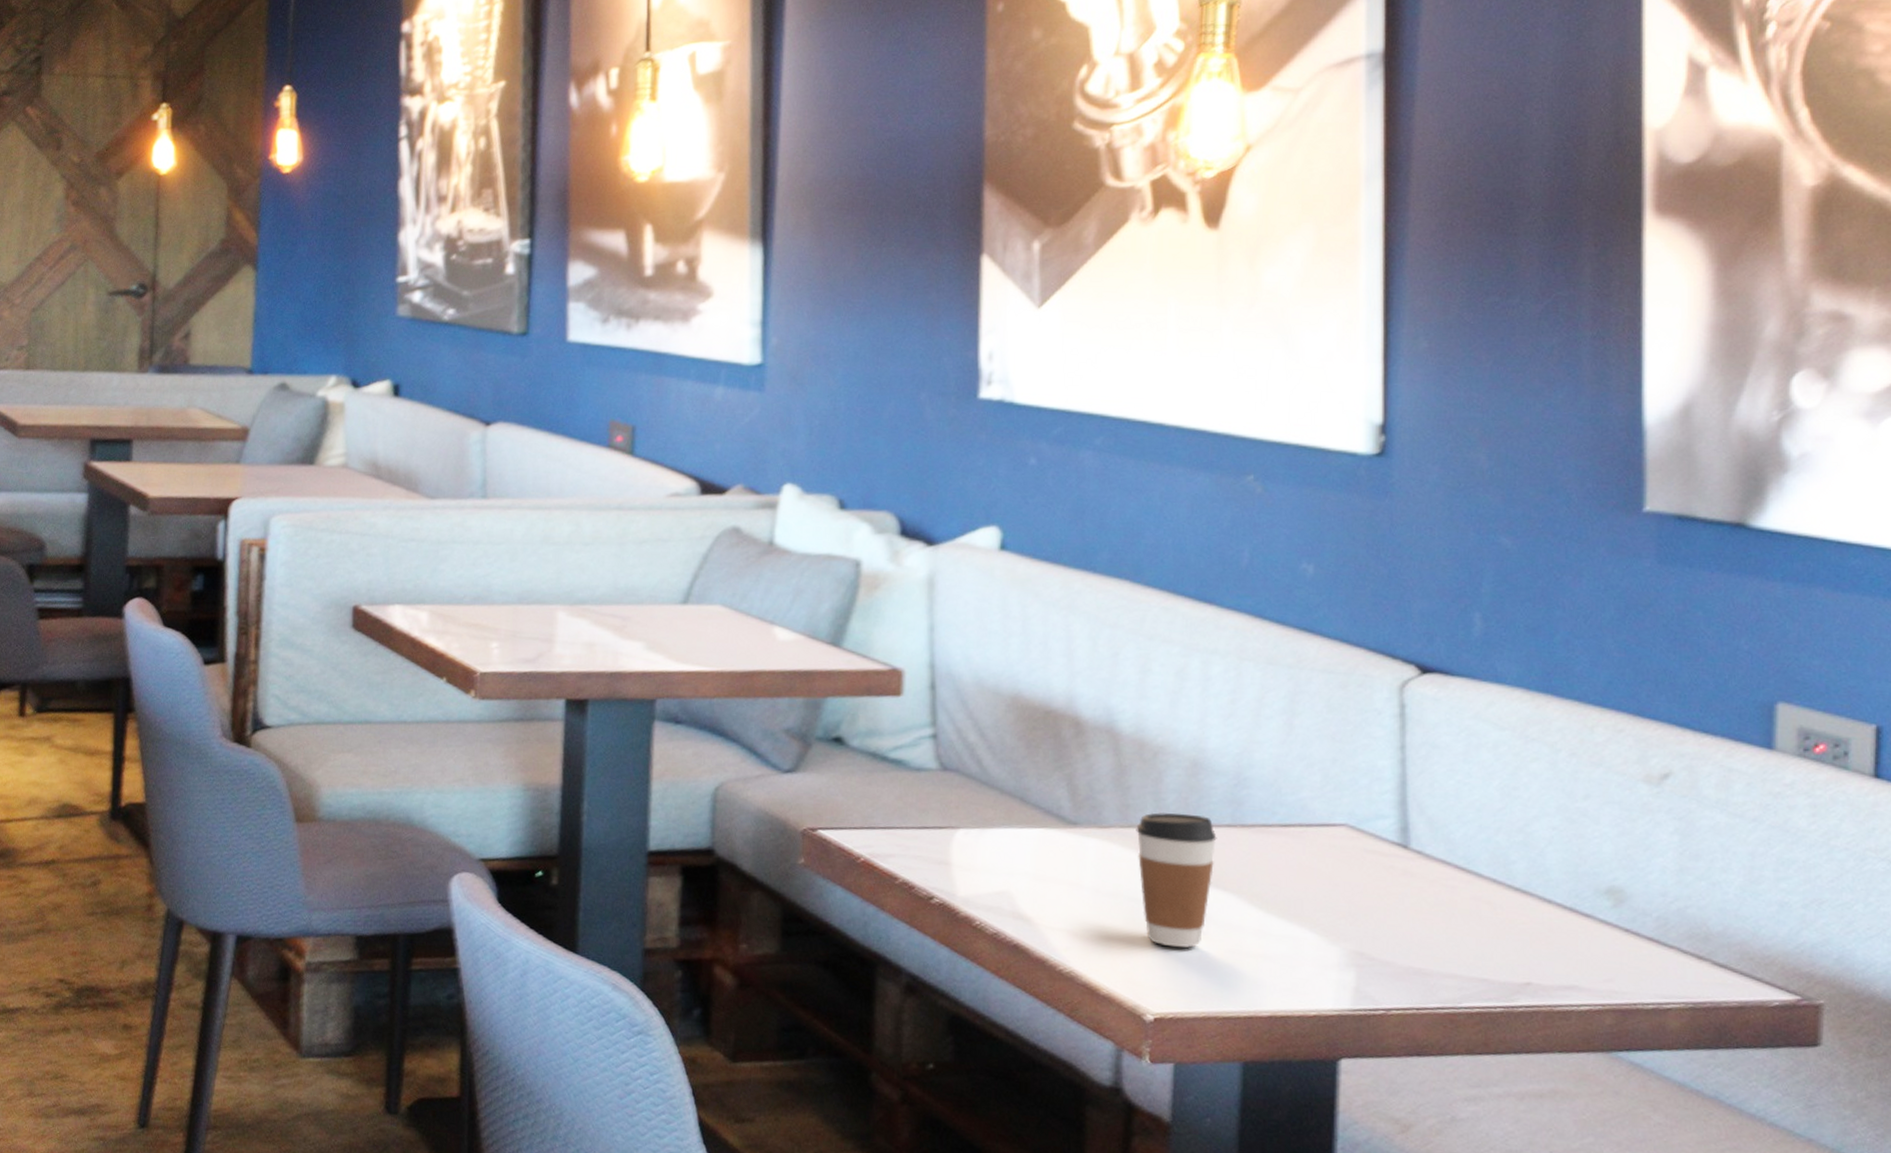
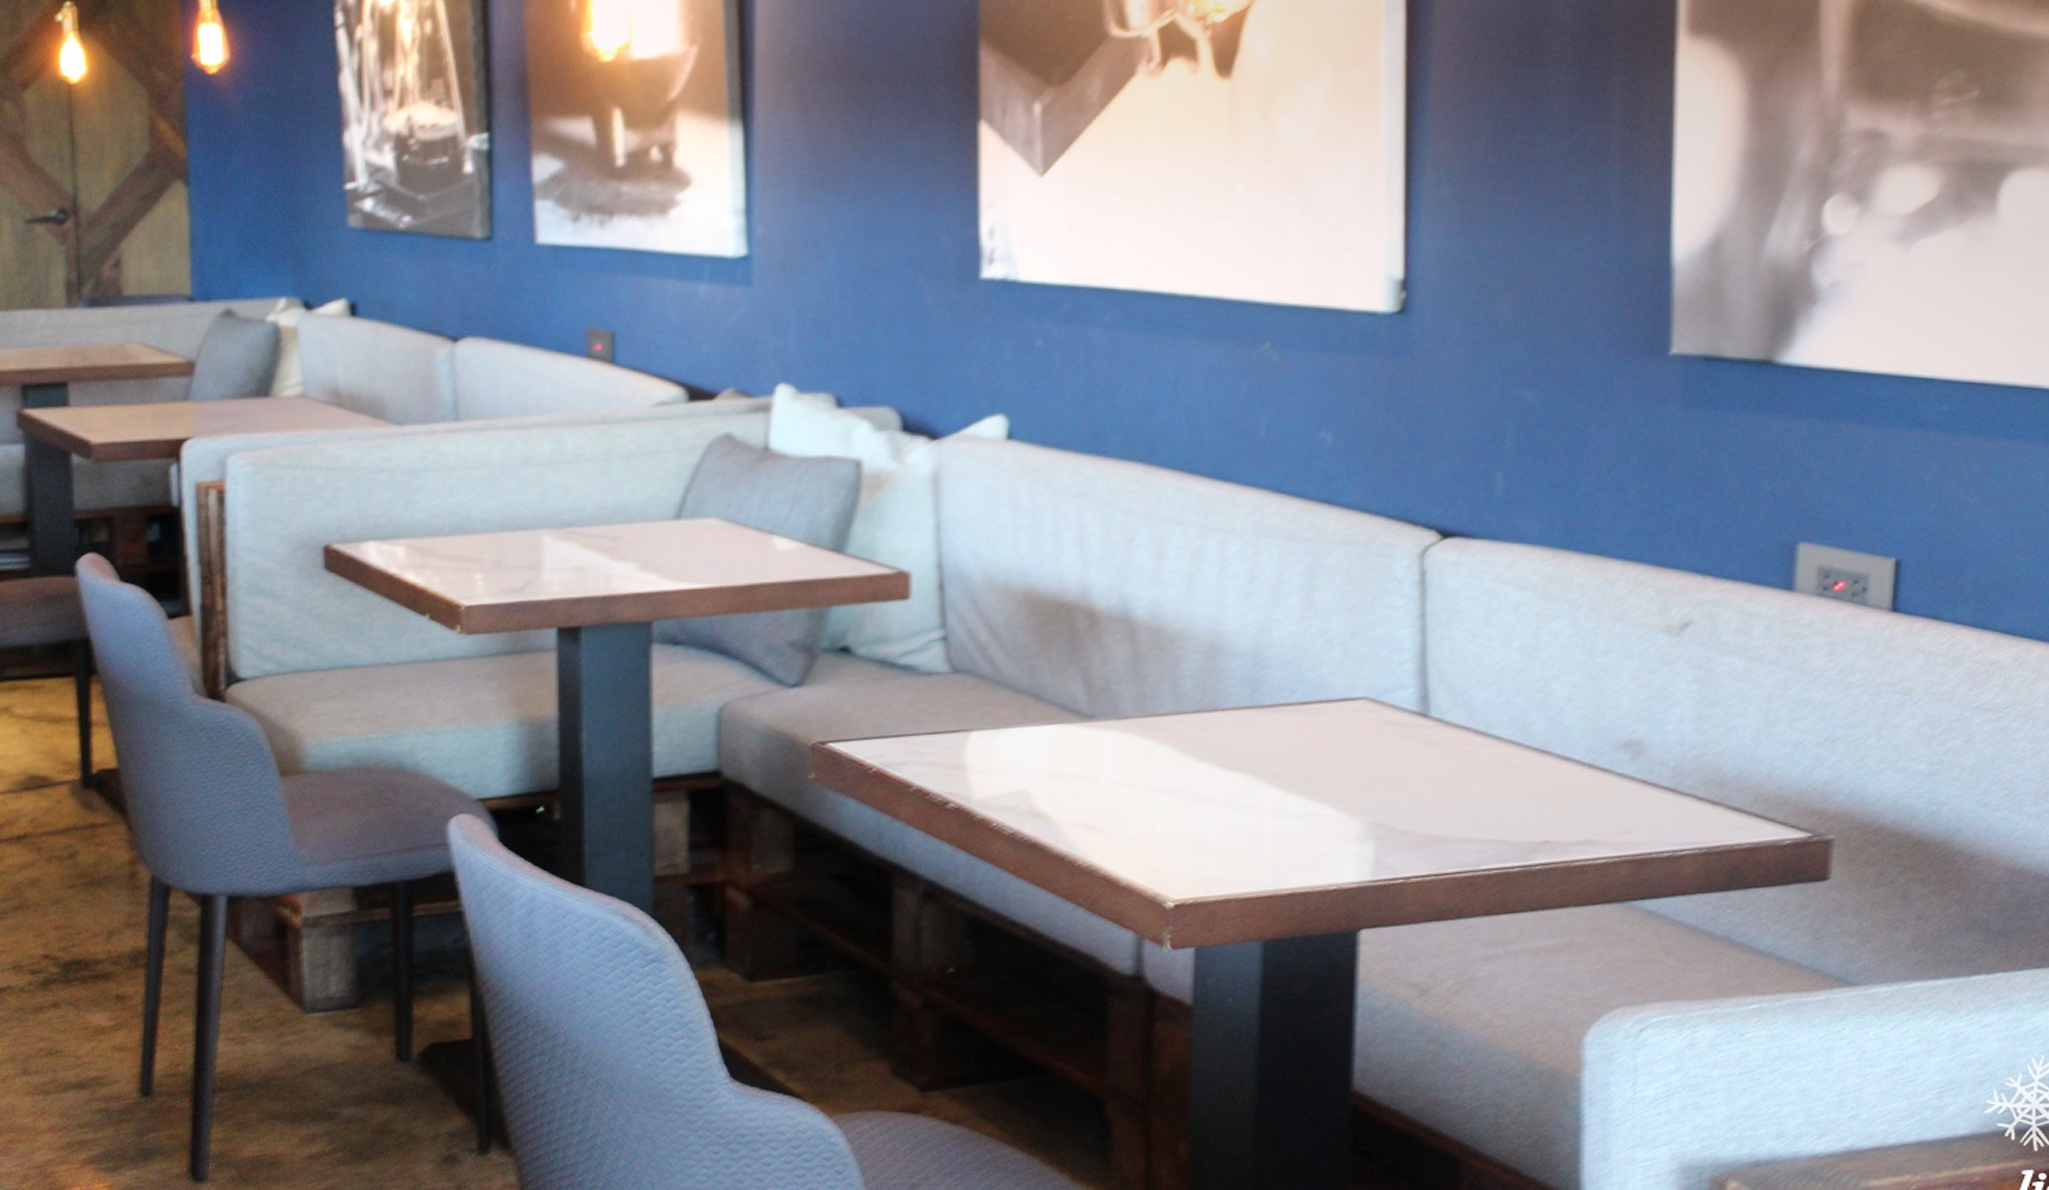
coffee cup: present [1136,812,1217,948] -> none [1153,698,1236,834]

